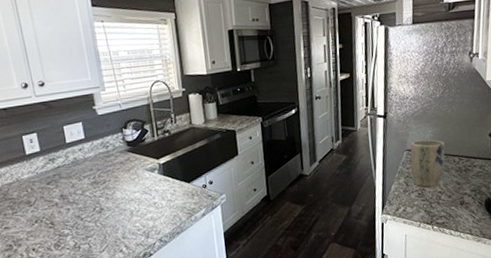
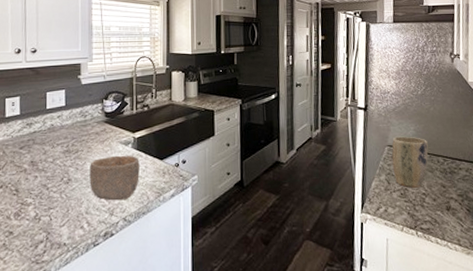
bowl: none [119,181,170,225] -> present [89,155,140,201]

